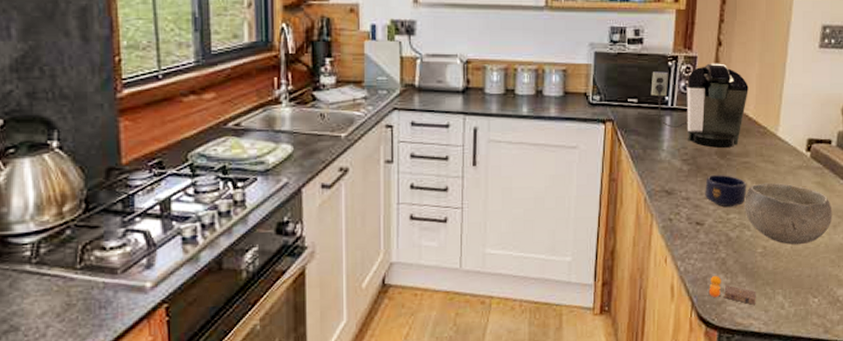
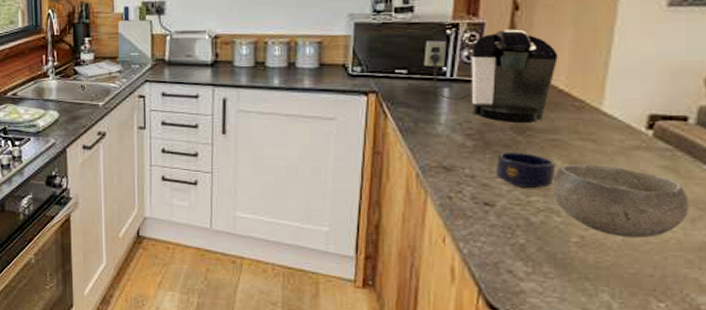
fruit: present [708,275,756,305] -> none [501,261,569,300]

